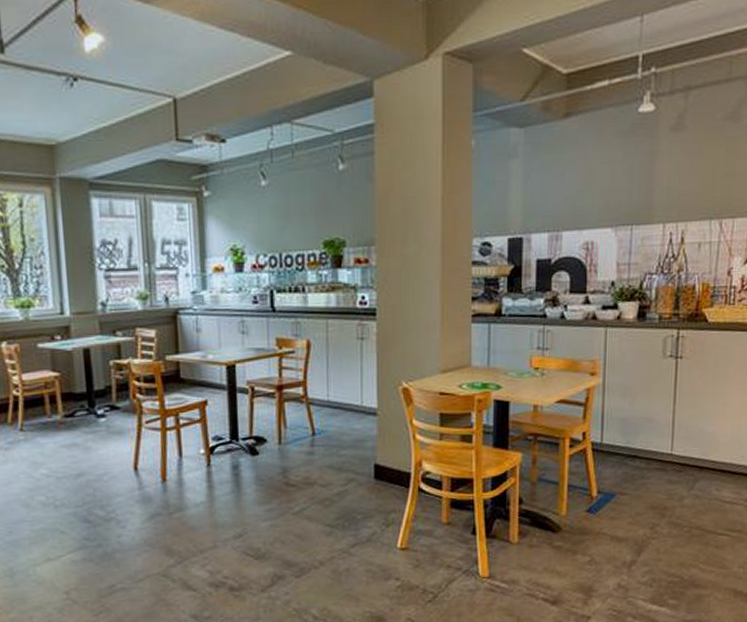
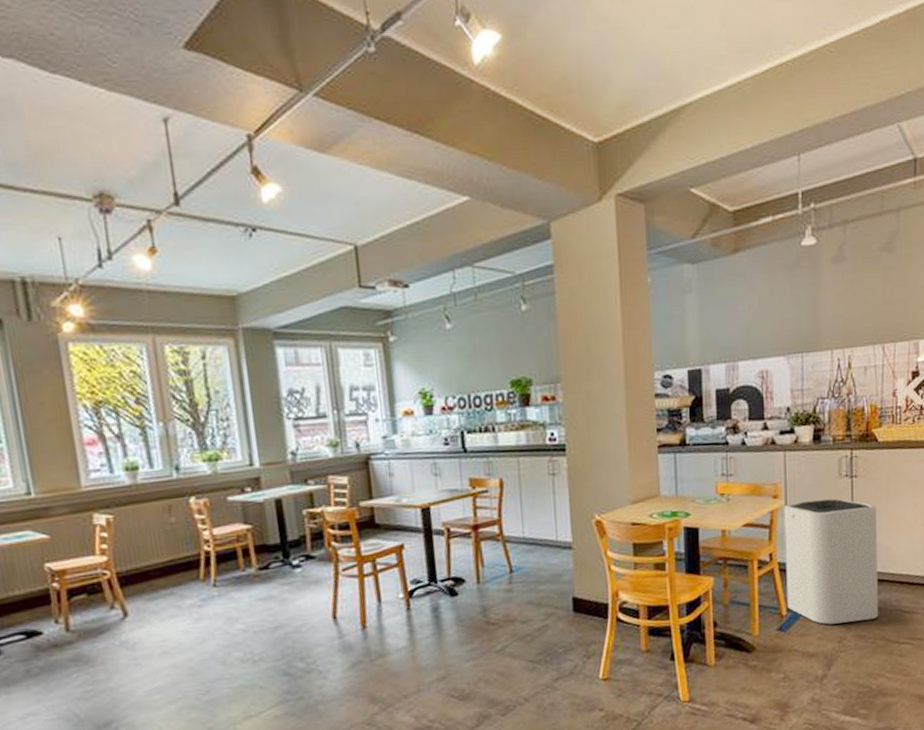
trash can: none [598,379,701,511] -> present [784,499,879,626]

